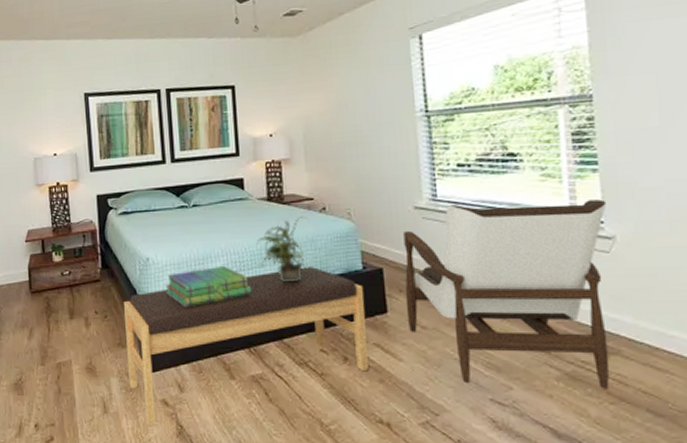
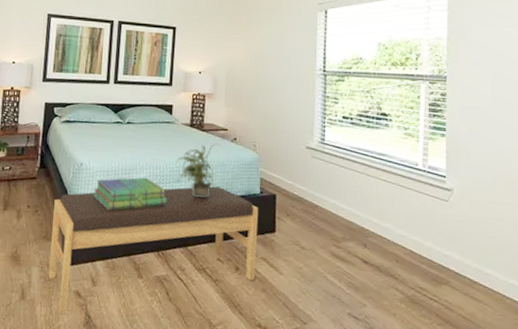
armchair: present [403,199,610,389] -> none [290,149,450,312]

